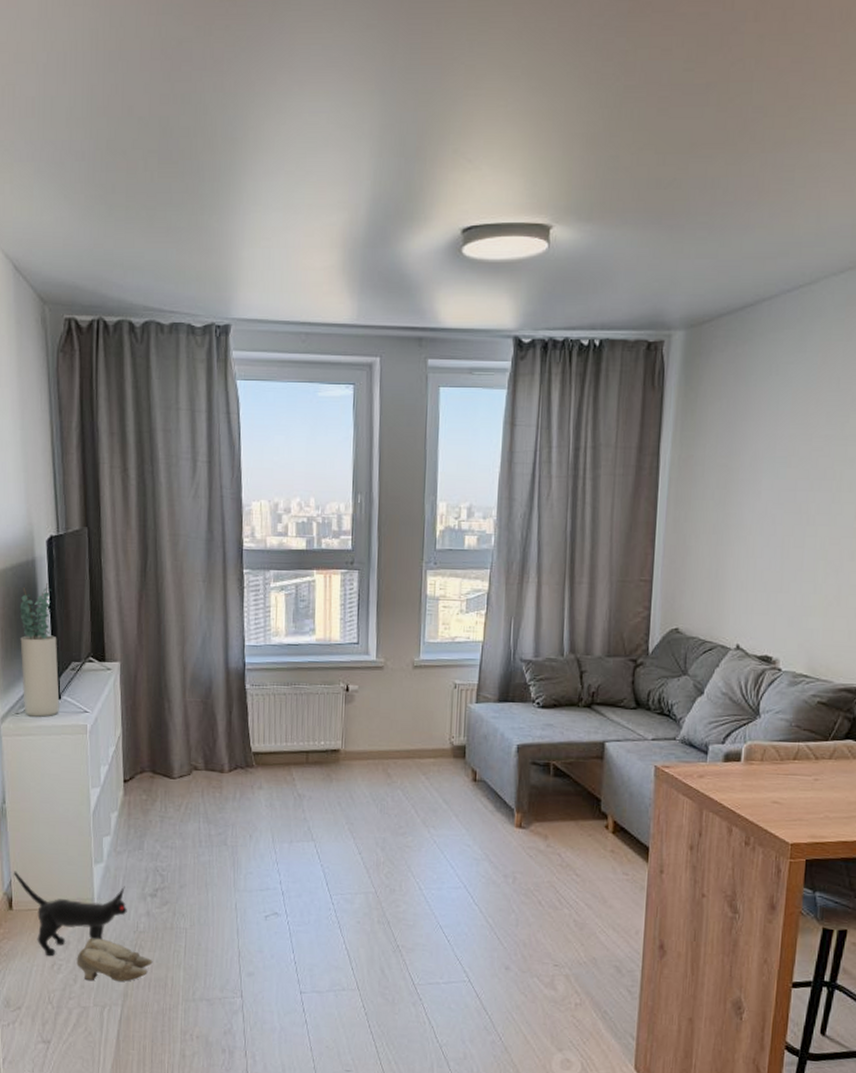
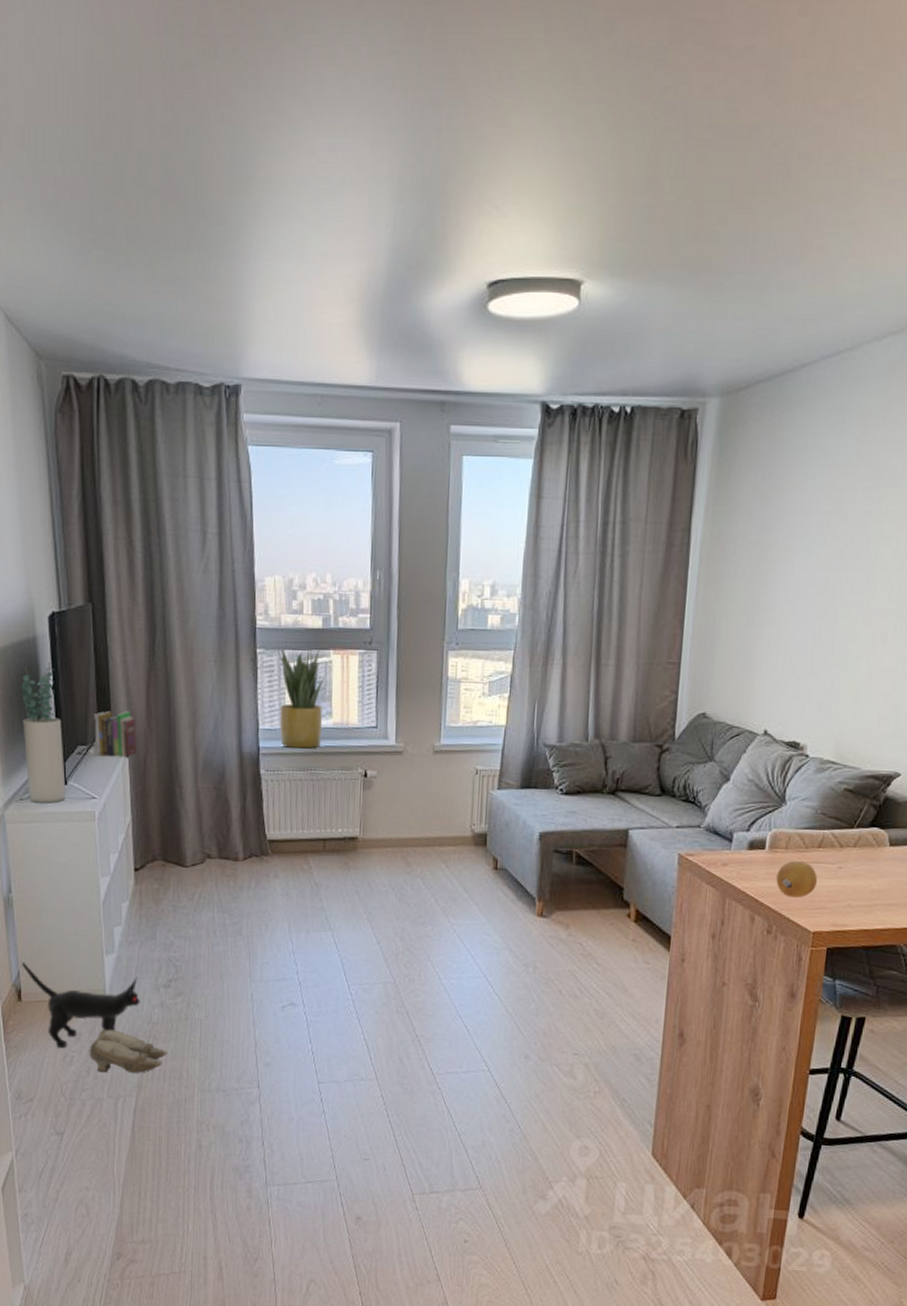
books: none [86,628,128,673] -> present [93,710,137,758]
planter: none [263,568,308,664] -> present [277,648,325,749]
fruit: none [752,773,795,809] -> present [776,861,818,898]

